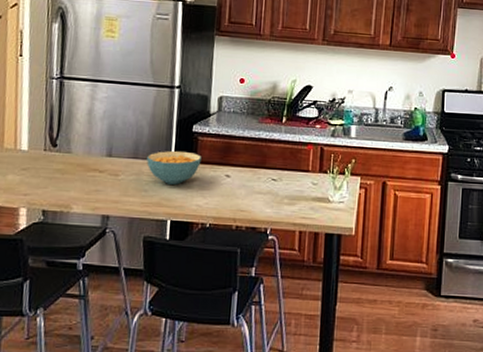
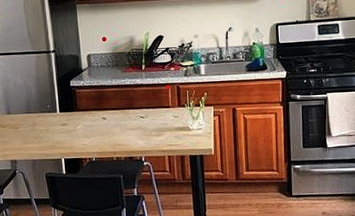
cereal bowl: present [147,151,201,185] -> none [38,102,81,131]

